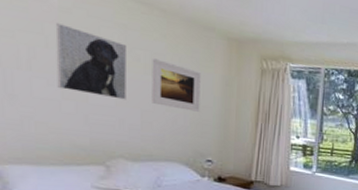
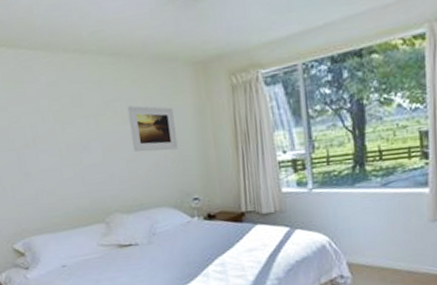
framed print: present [55,23,128,100] -> none [48,97,112,158]

